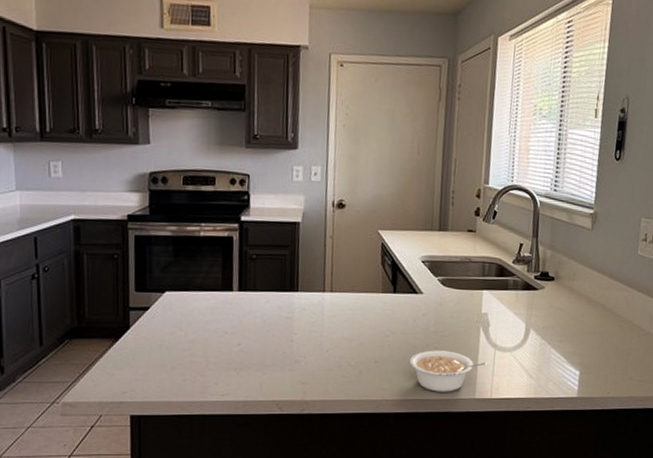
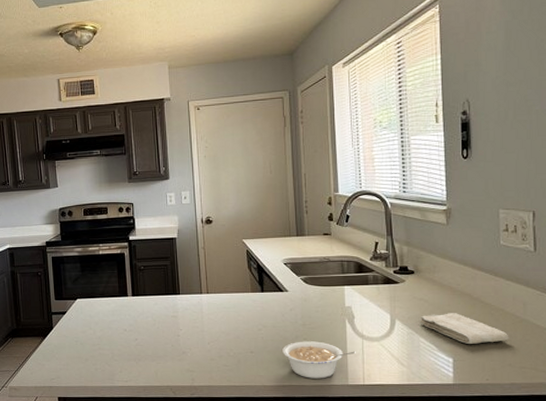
washcloth: none [553,323,634,357] -> present [419,313,509,344]

